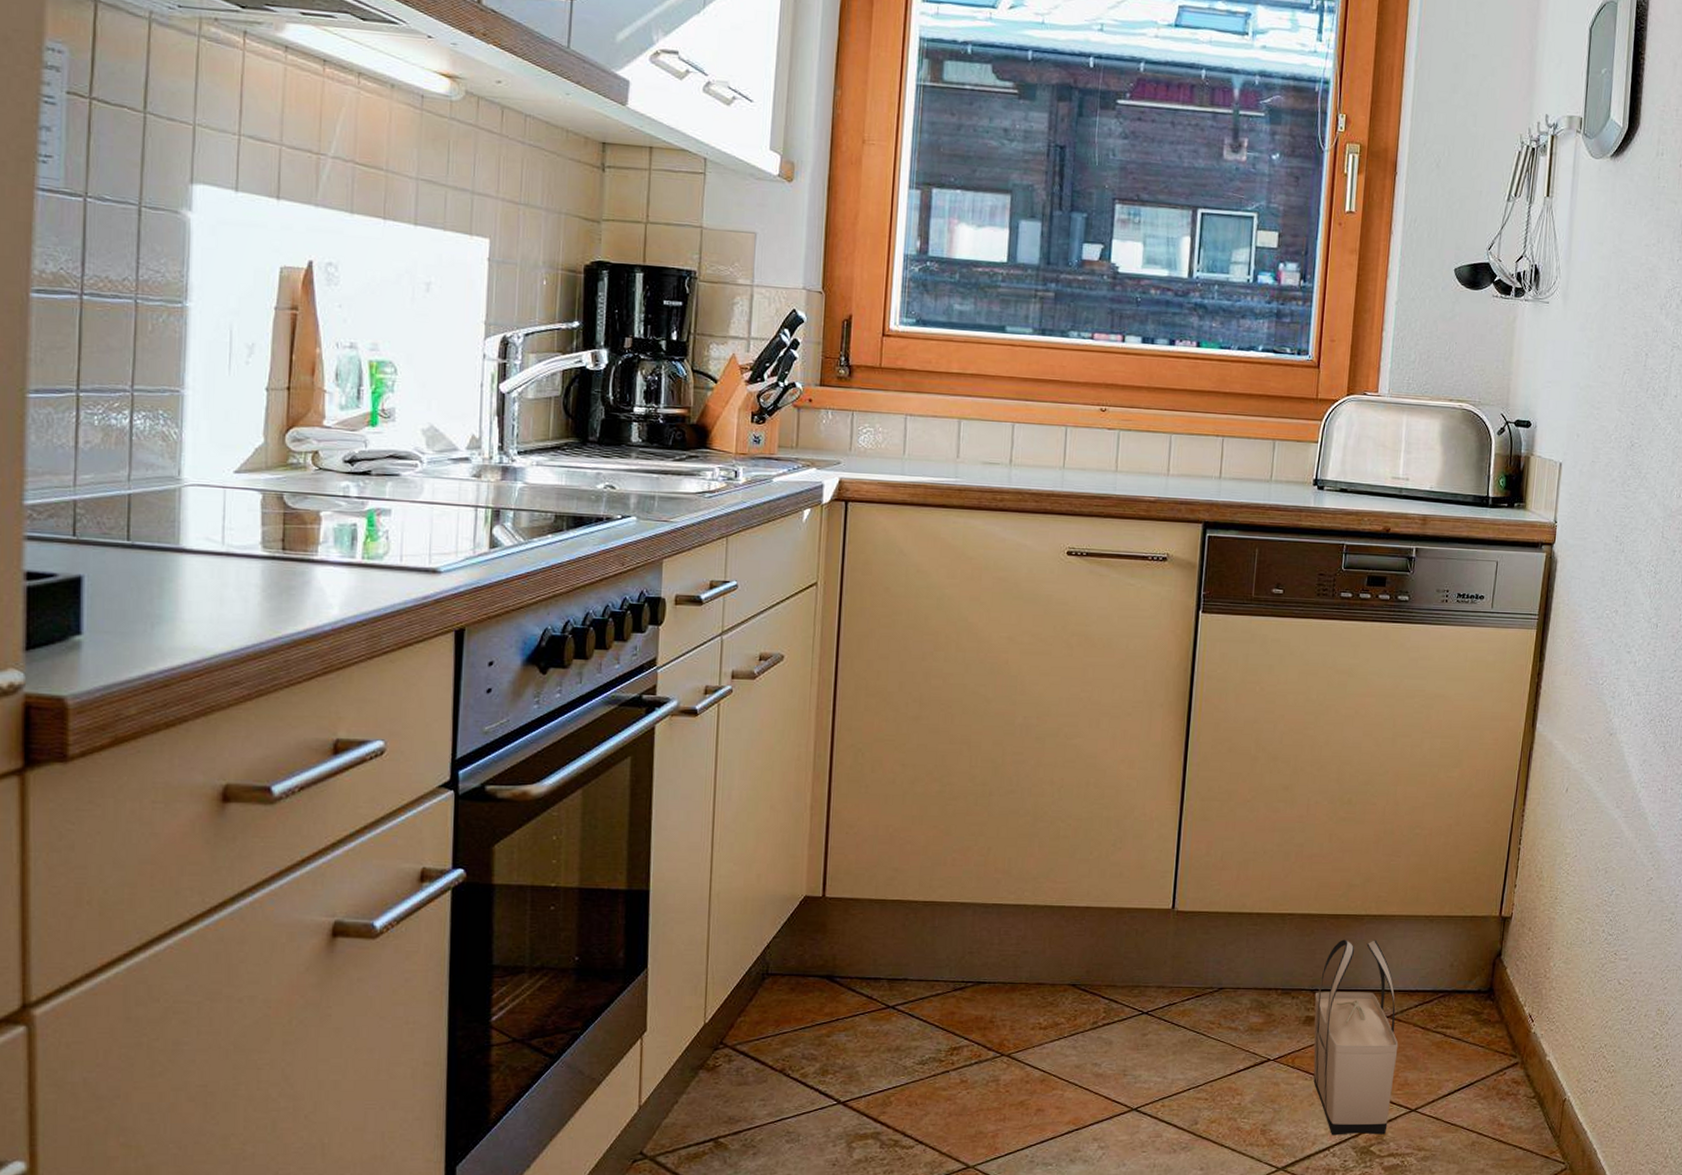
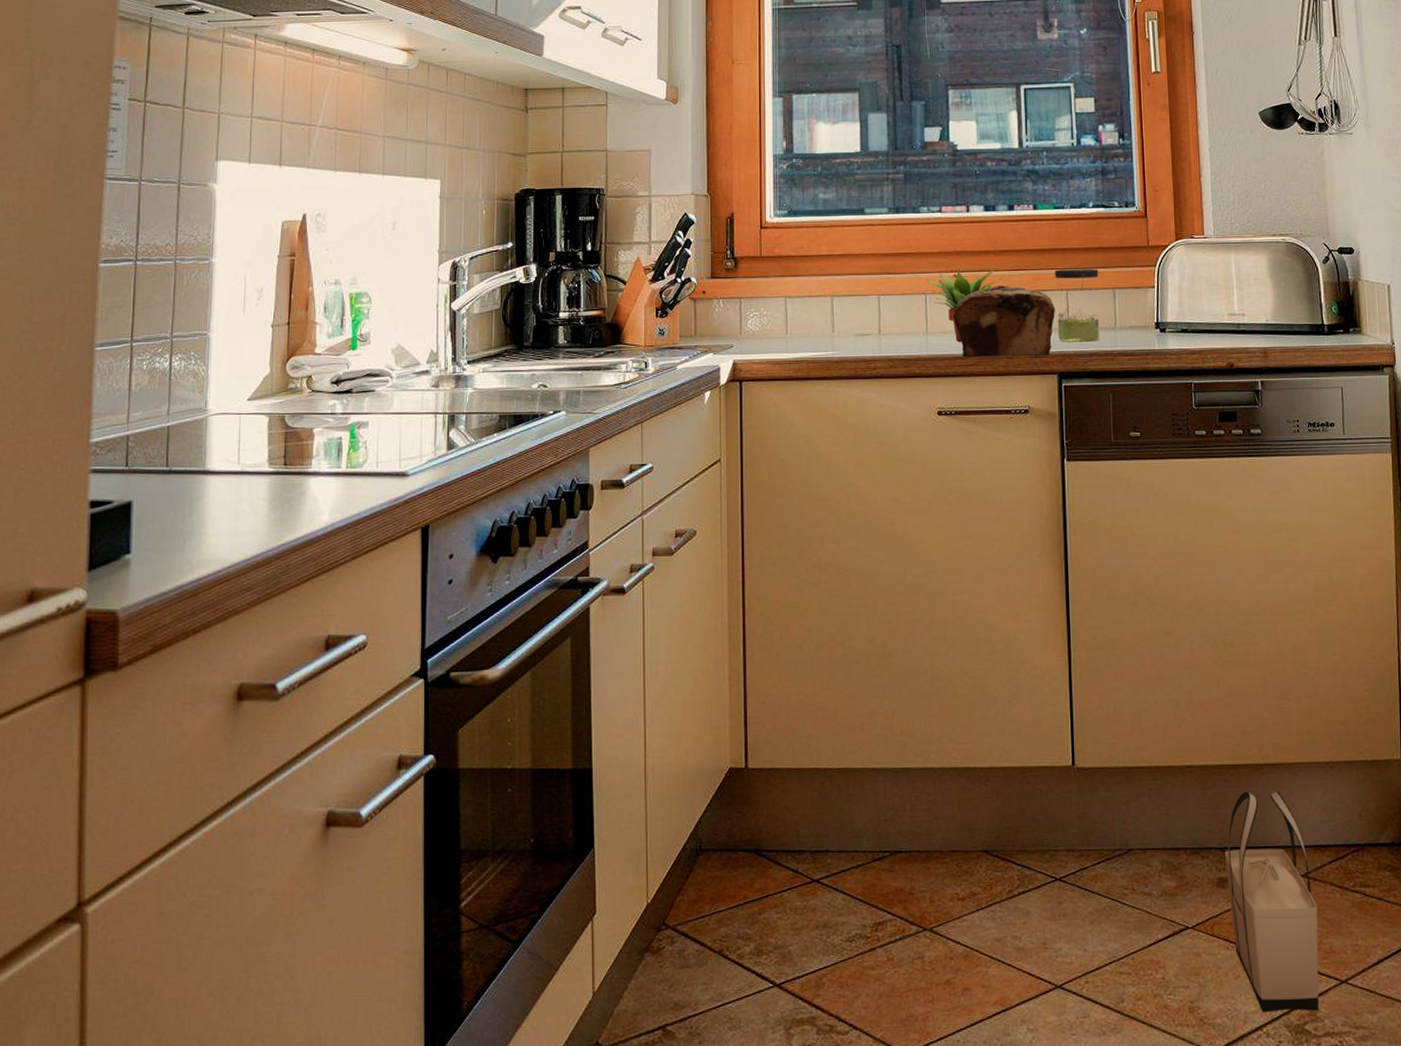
succulent plant: none [1068,405,1153,481] -> present [926,268,1002,342]
bread loaf: none [1095,425,1208,504] -> present [953,286,1055,358]
jar: none [1207,414,1260,493] -> present [1055,268,1100,342]

